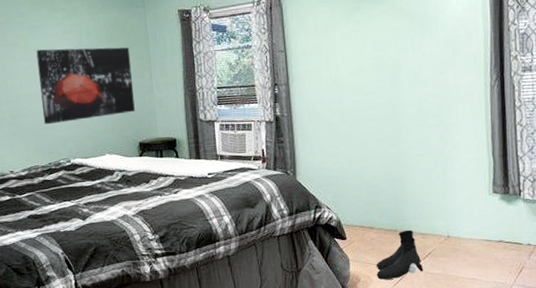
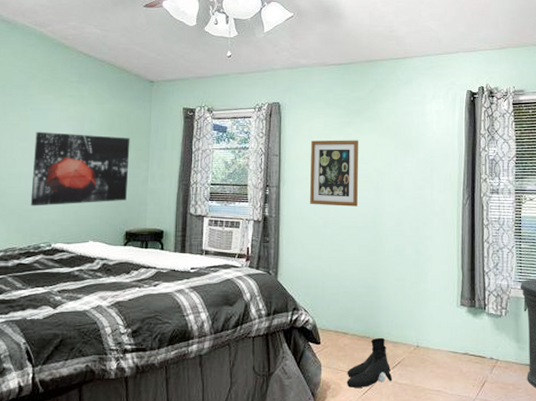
wall art: none [317,26,374,101] -> present [310,140,358,207]

